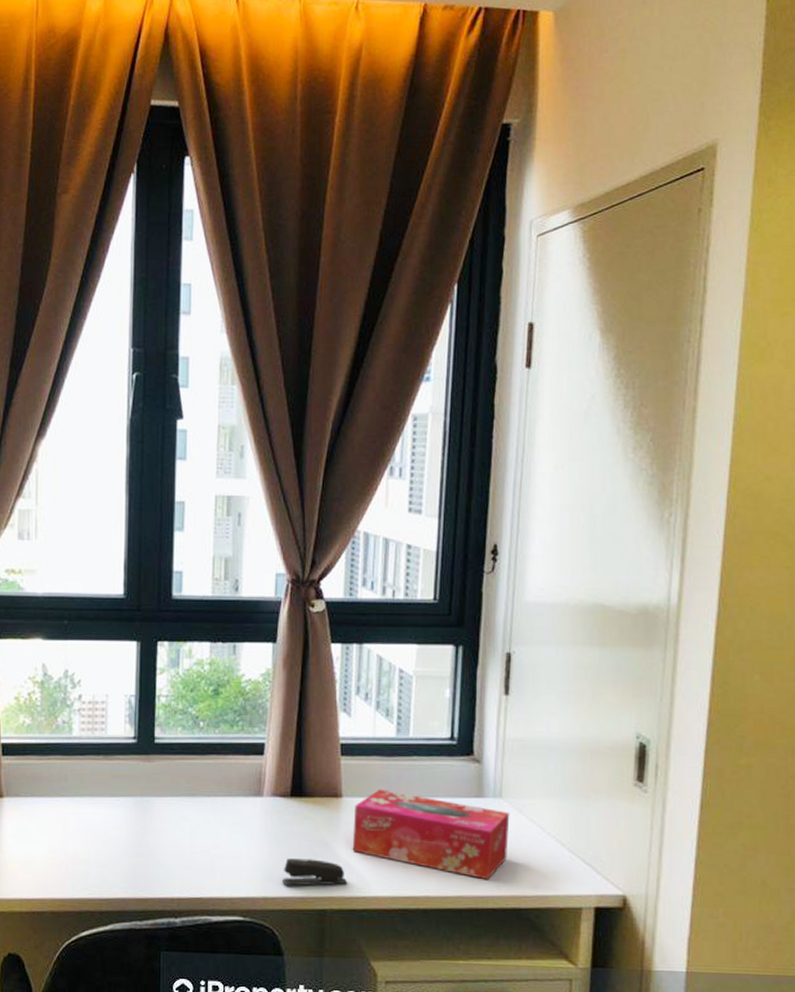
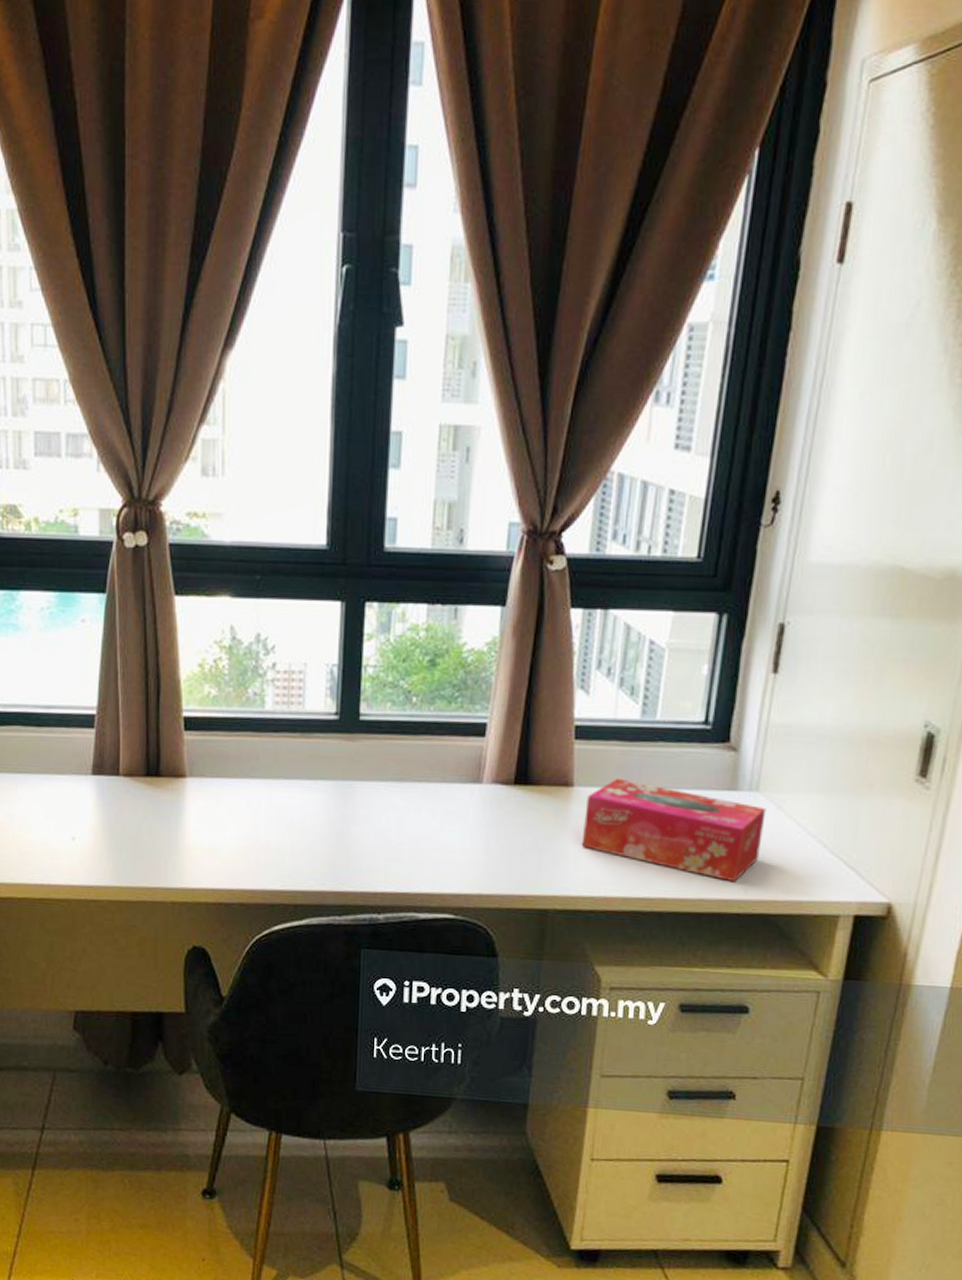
stapler: present [281,858,347,886] -> none [499,853,573,883]

